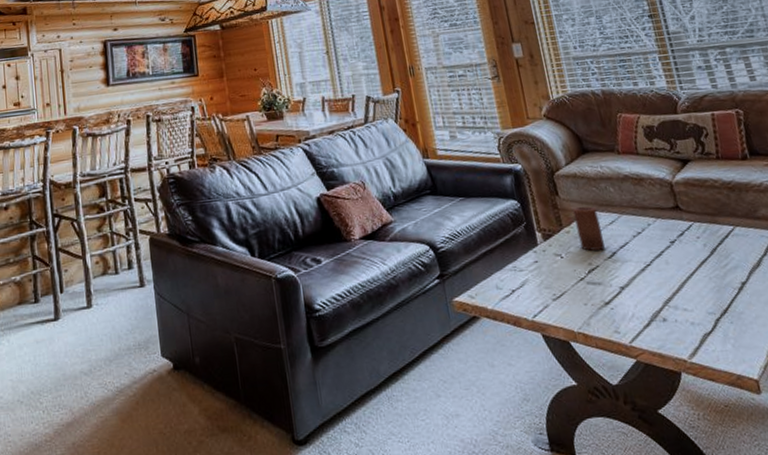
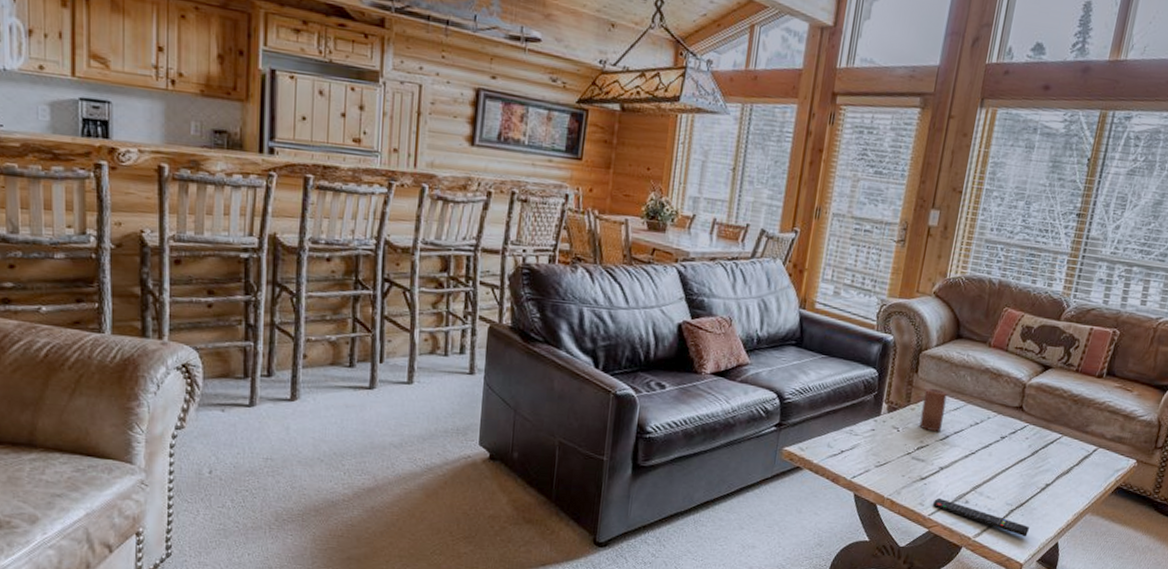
remote control: none [628,321,748,348] -> present [933,498,1029,537]

